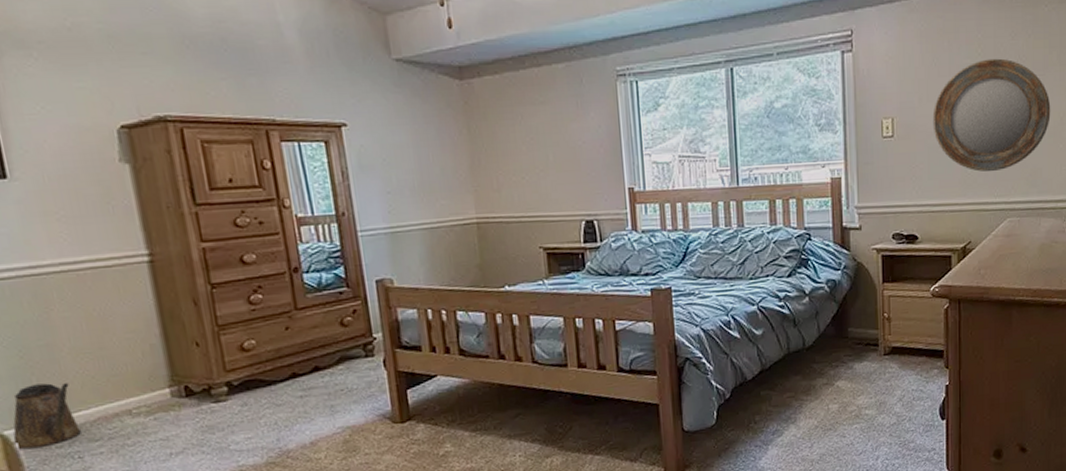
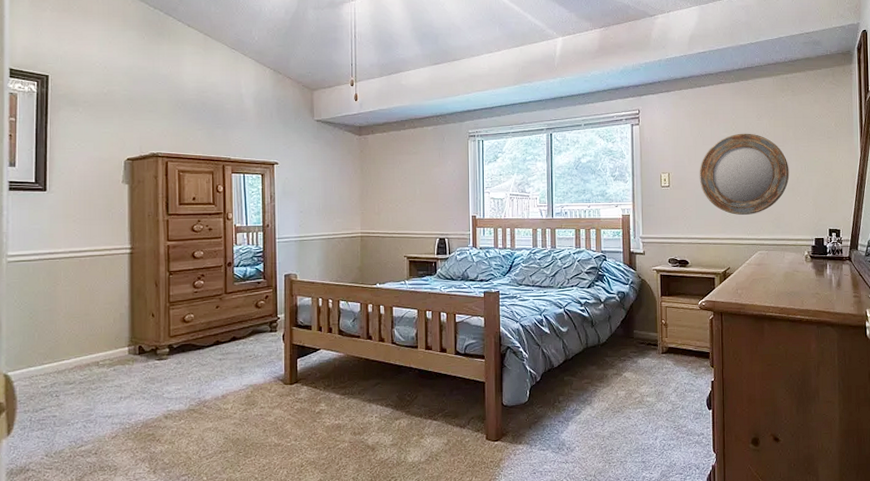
watering can: present [12,383,82,450] -> none [12,338,62,388]

